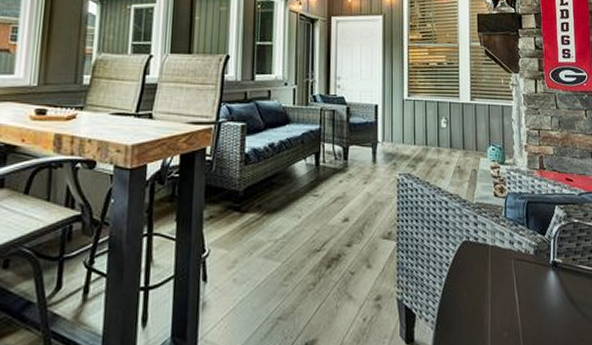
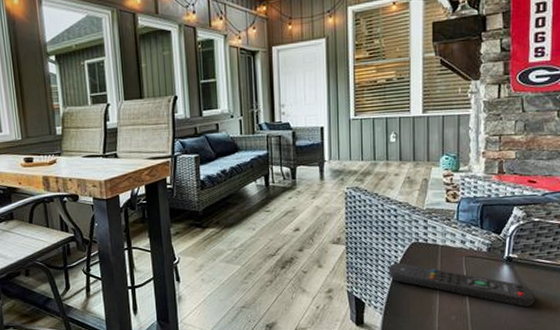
remote control: none [440,264,581,322] -> present [388,262,535,308]

